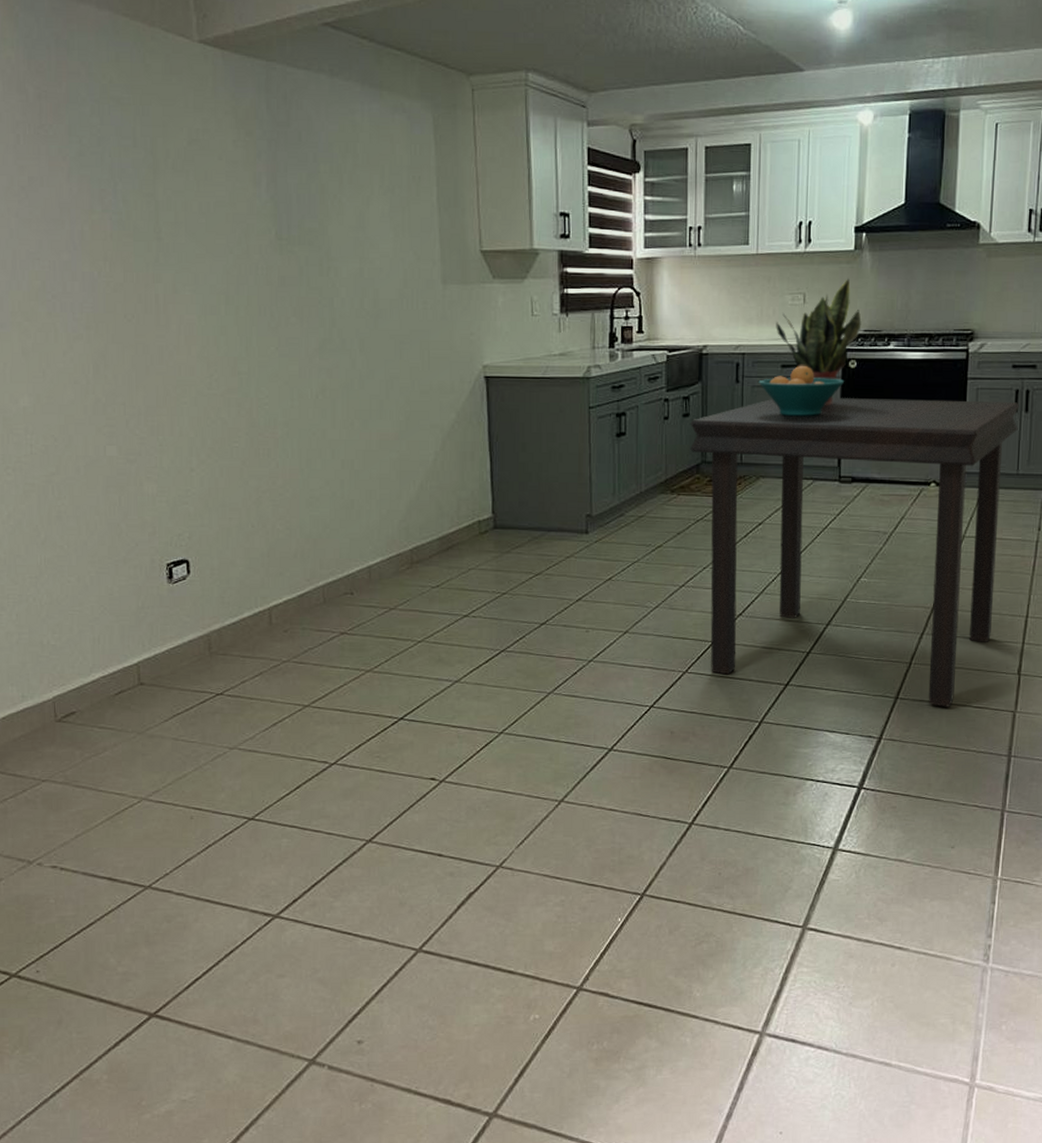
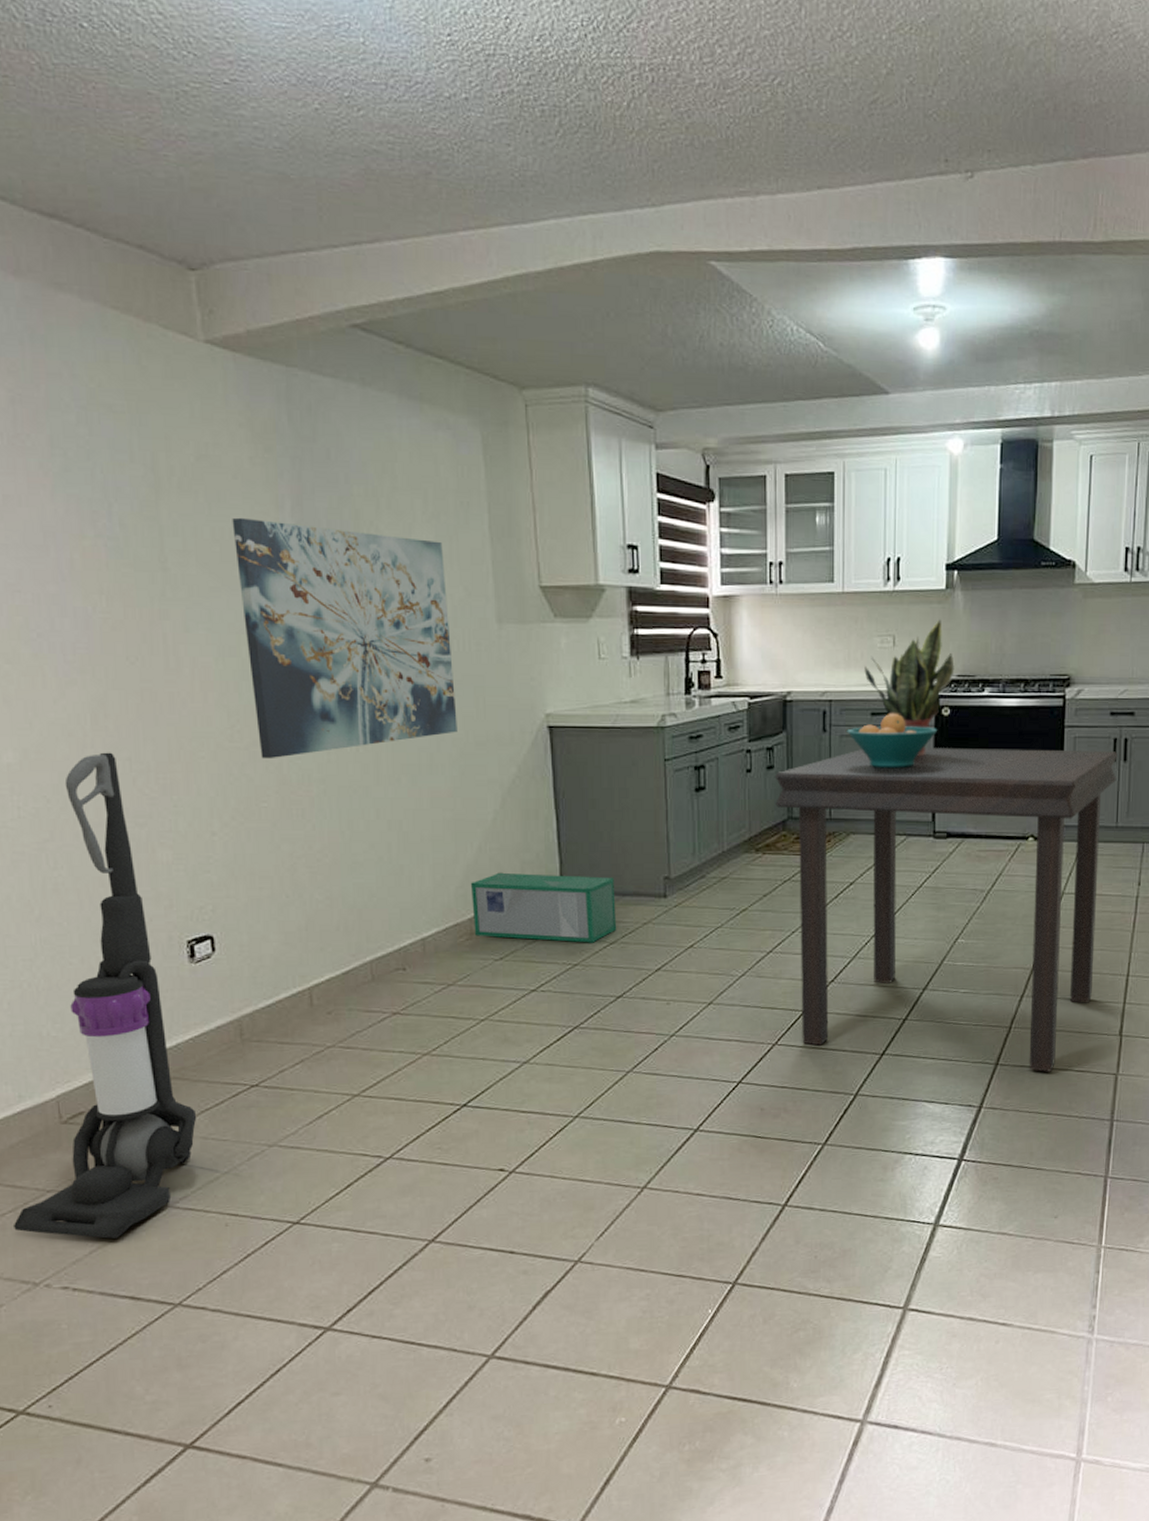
vacuum cleaner: none [13,397,170,825] -> present [12,752,197,1239]
wall art: none [217,193,405,405] -> present [232,517,458,759]
storage bin: none [412,508,542,574] -> present [470,872,617,943]

